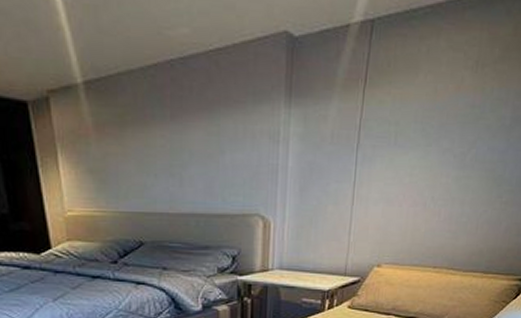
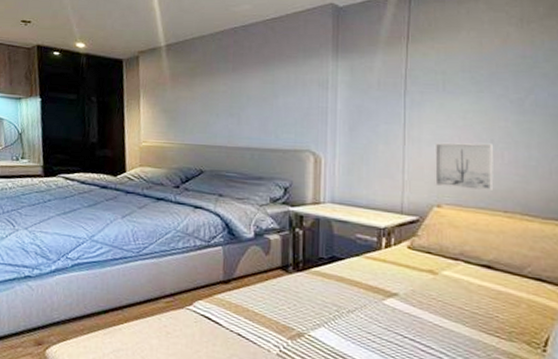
wall art: none [377,200,432,249] -> present [435,142,494,192]

